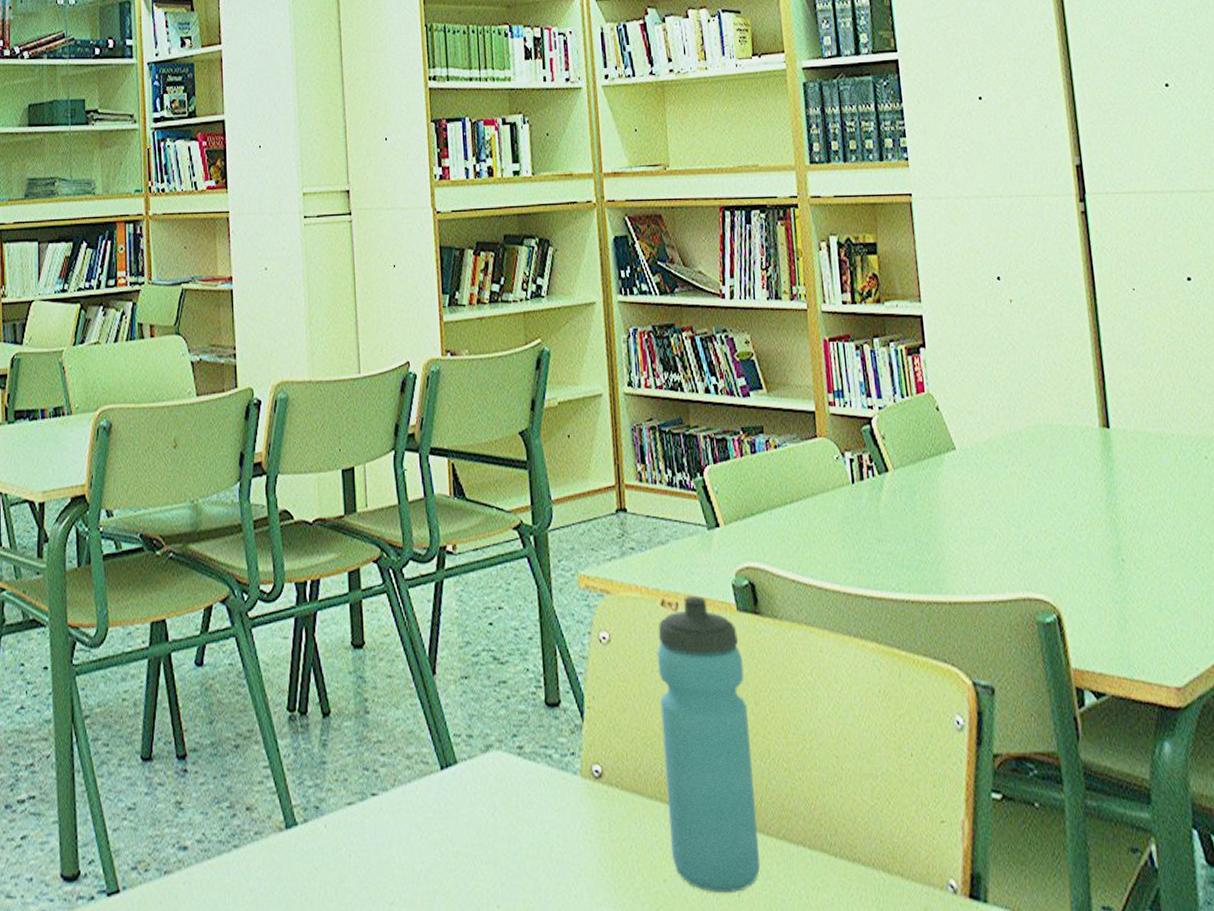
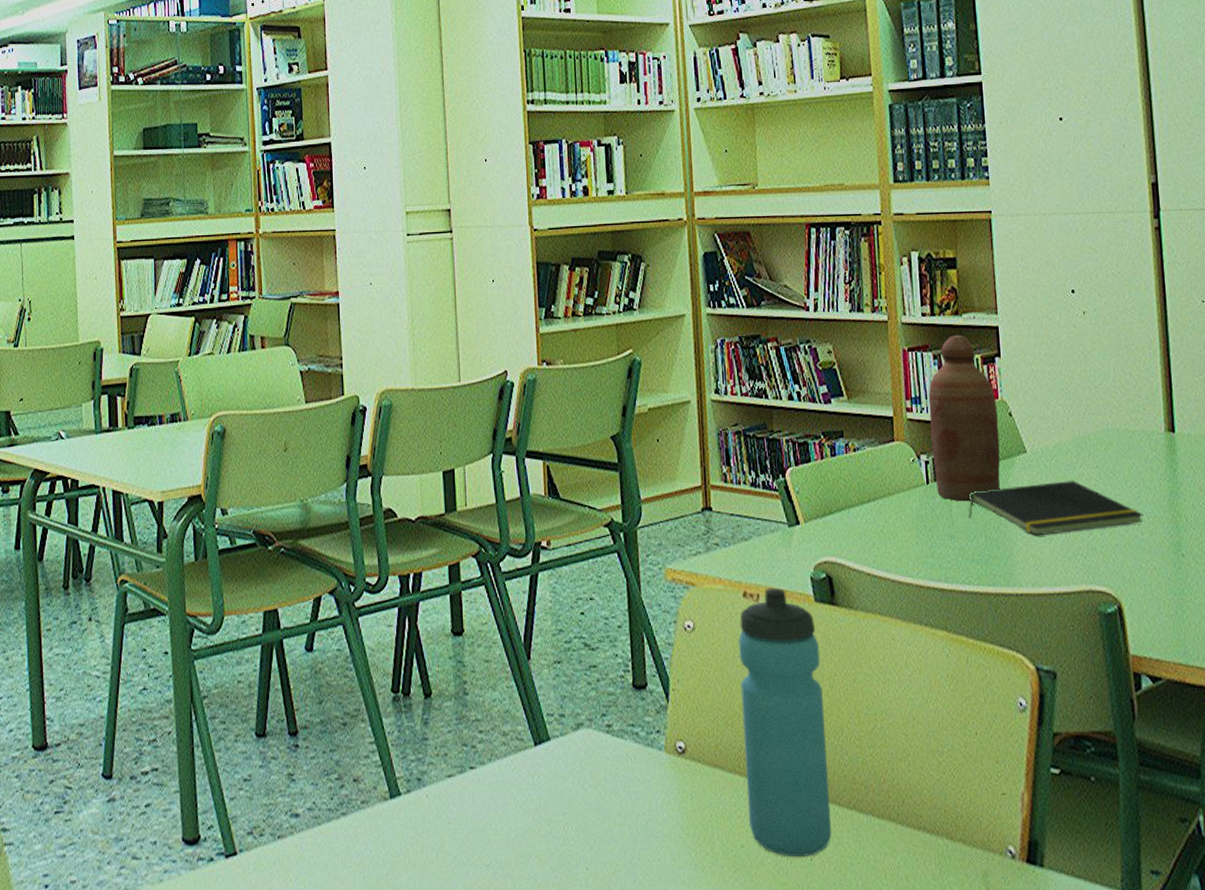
bottle: none [851,324,929,503] -> present [928,335,1001,502]
notepad: none [897,480,1080,539] -> present [968,481,1143,536]

